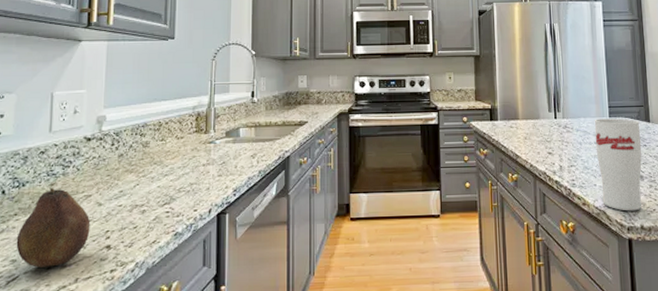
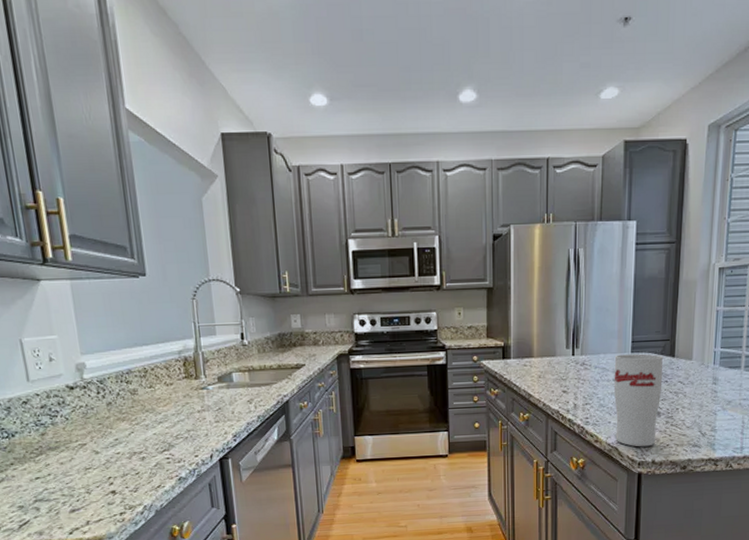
fruit: present [16,188,91,268] -> none [18,438,92,512]

